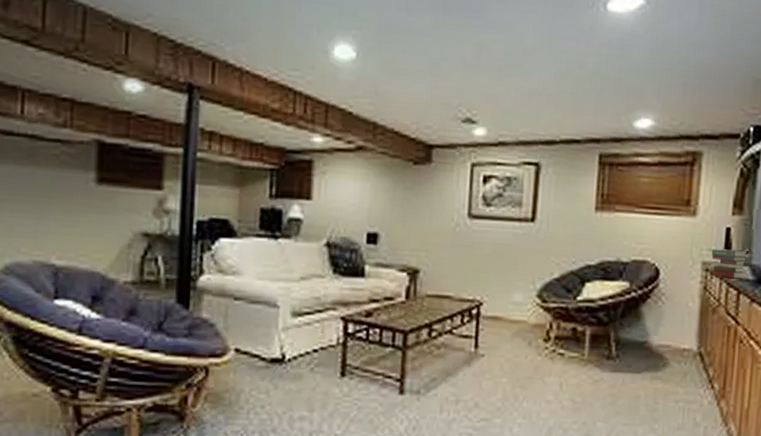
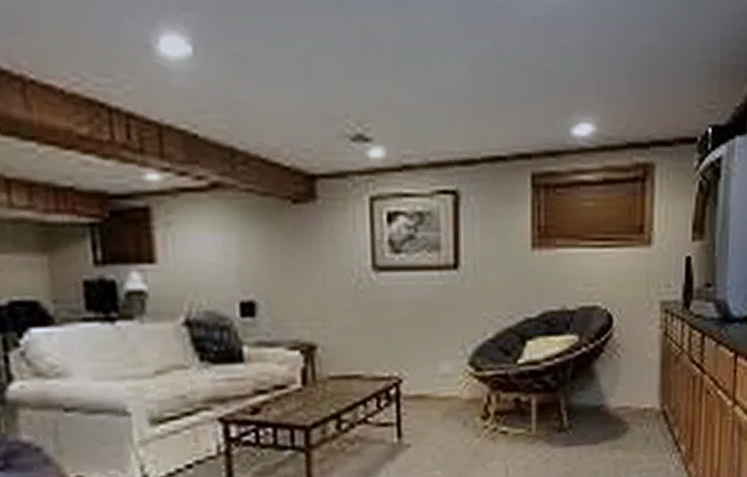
books: present [711,249,749,279] -> none [671,282,713,319]

